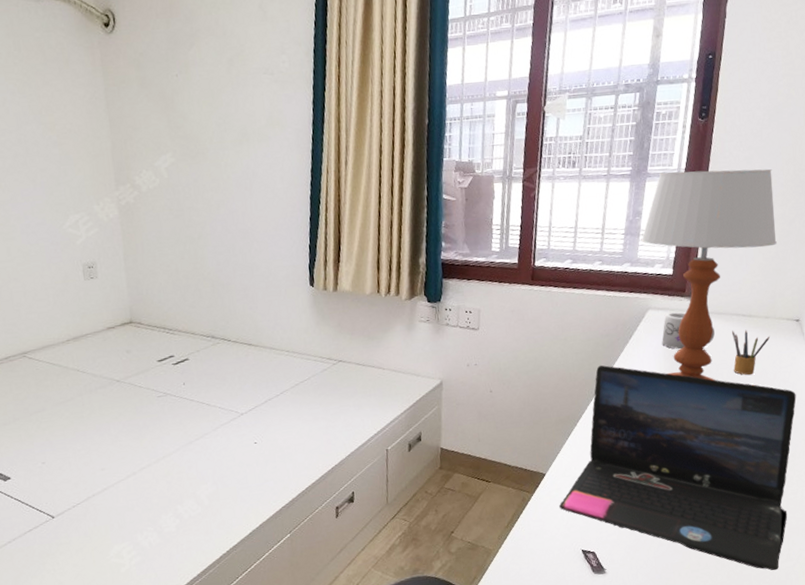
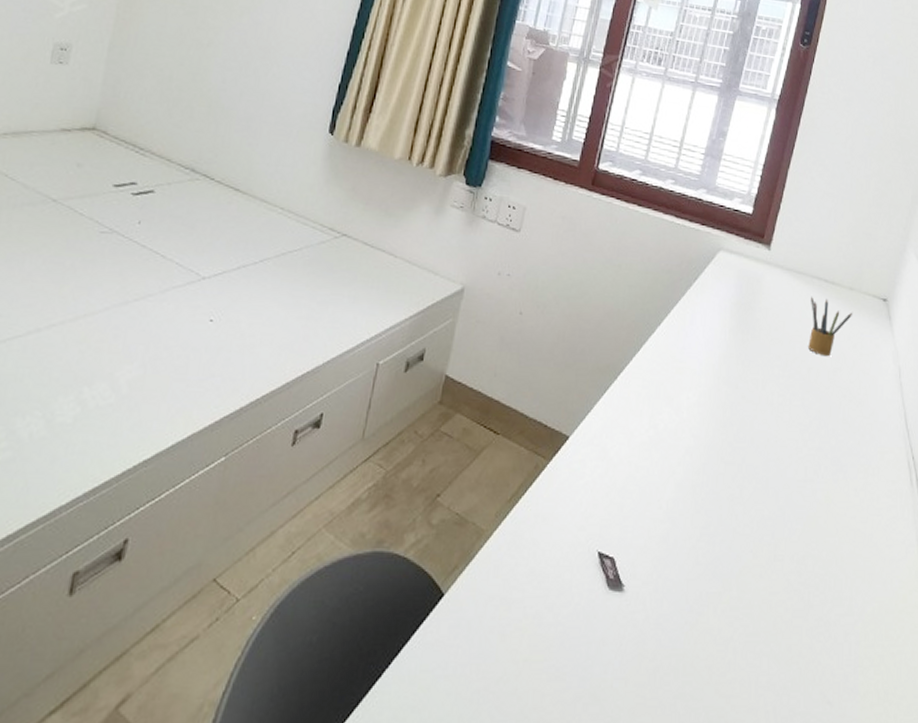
laptop: present [558,365,797,571] -> none [578,307,876,626]
table lamp: present [641,168,777,381] -> none [722,93,871,354]
mug: present [662,312,715,350] -> none [730,258,791,308]

